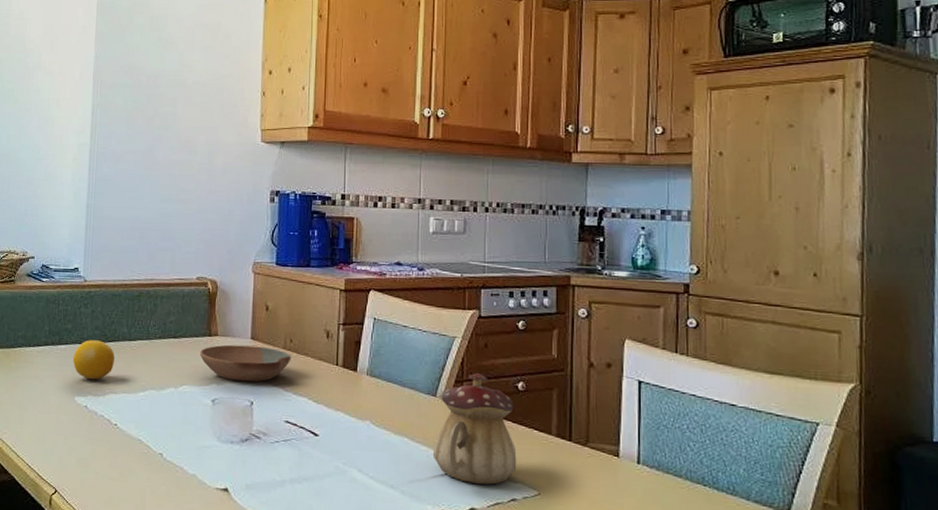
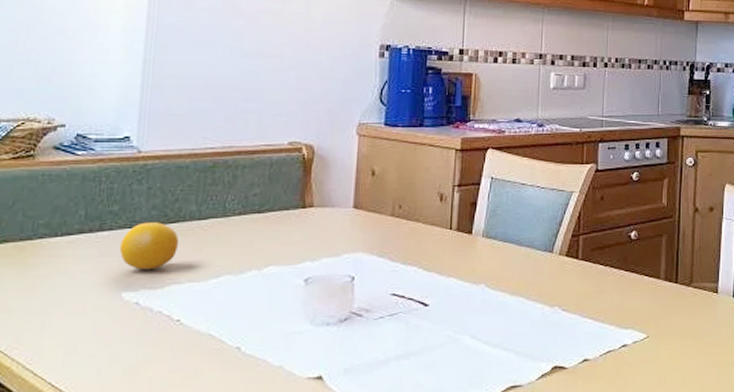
bowl: present [199,344,292,383] -> none [290,215,400,256]
teapot: present [432,372,517,485] -> none [547,225,629,335]

